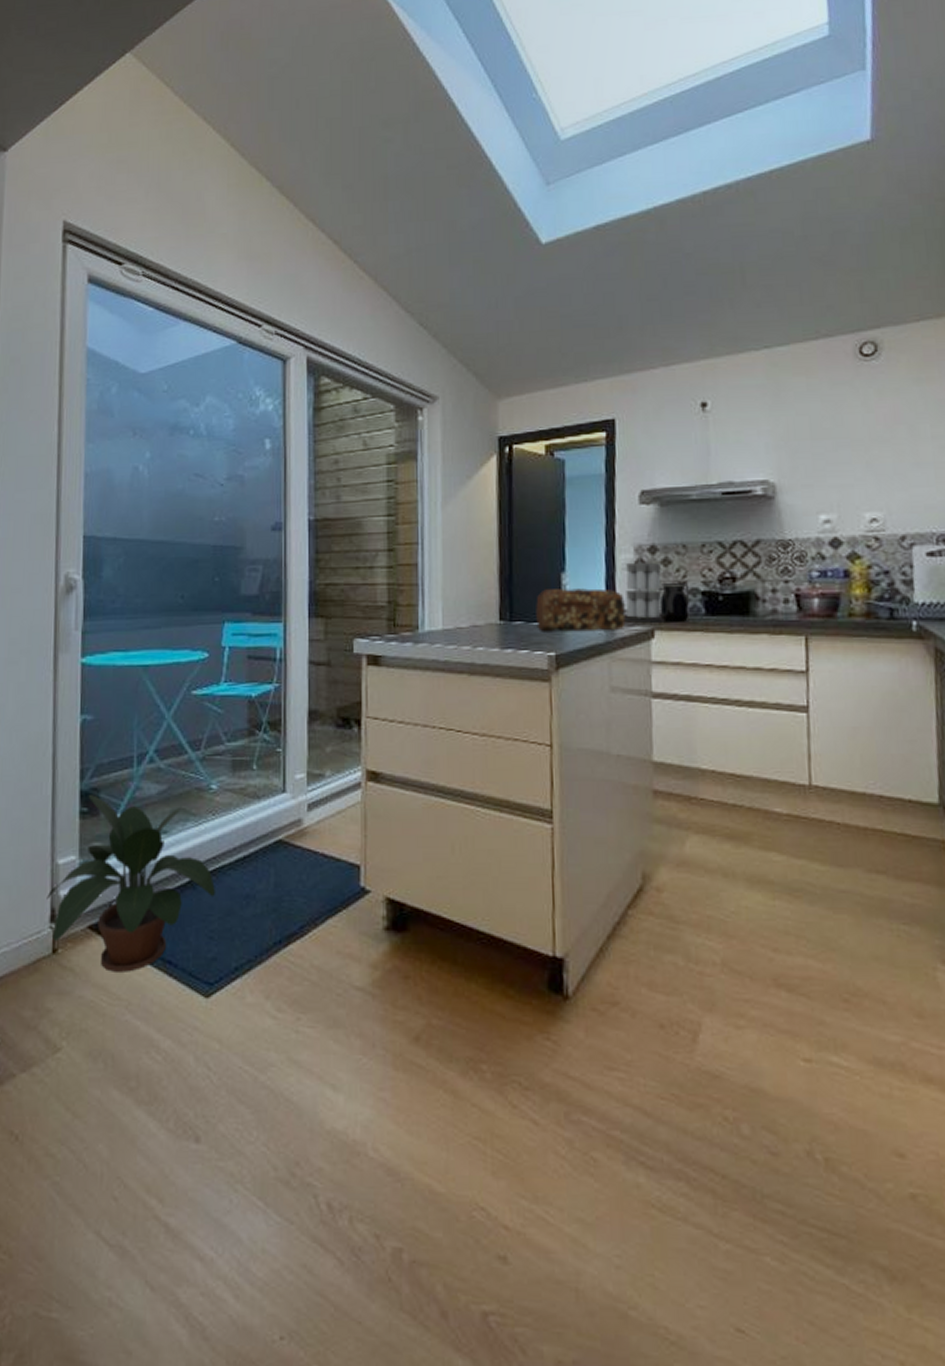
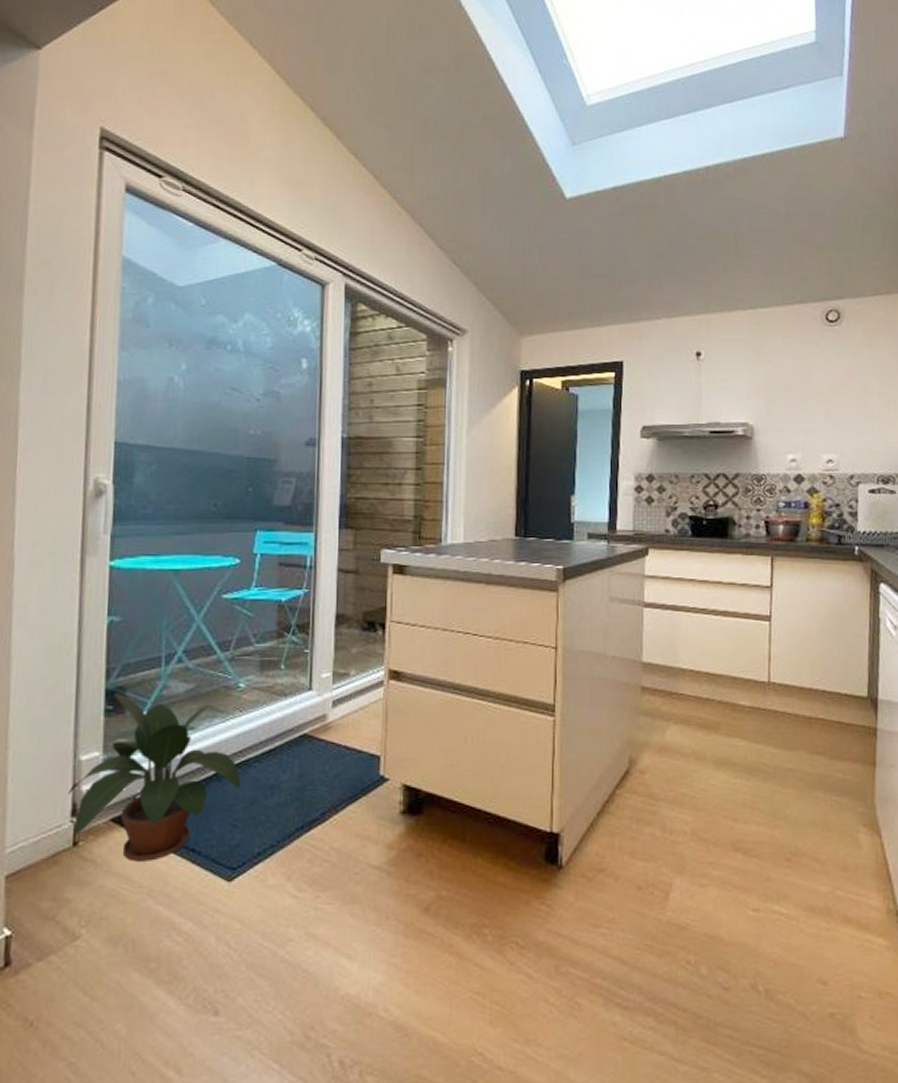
bread loaf: present [536,588,626,634] -> none [548,510,625,549]
spice rack: present [624,554,662,623] -> none [623,482,657,542]
jar: present [658,583,690,622] -> none [653,508,680,542]

